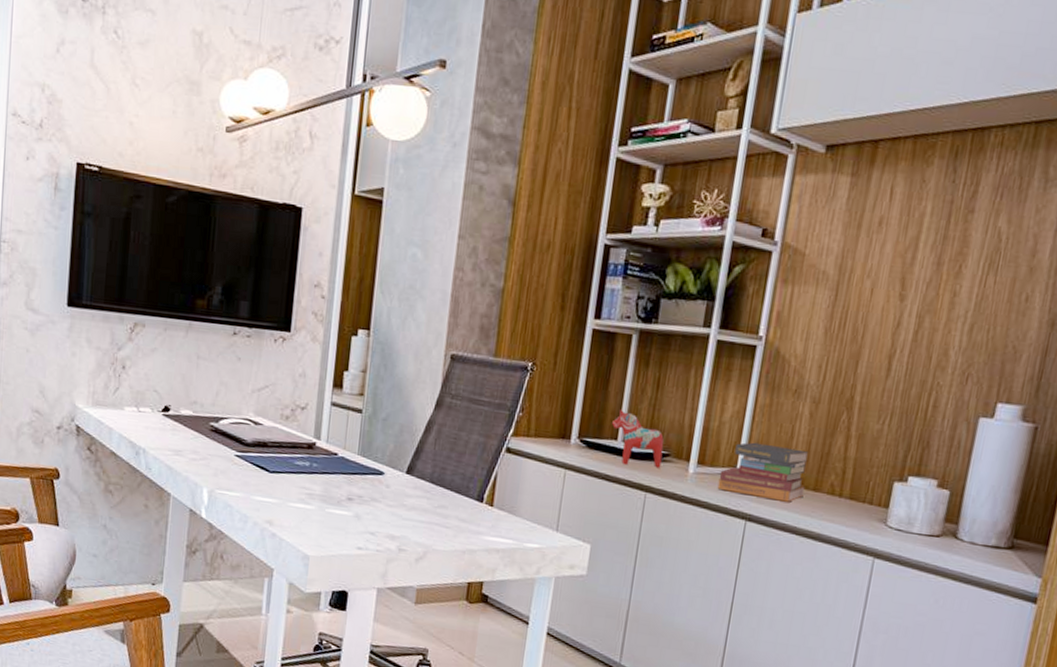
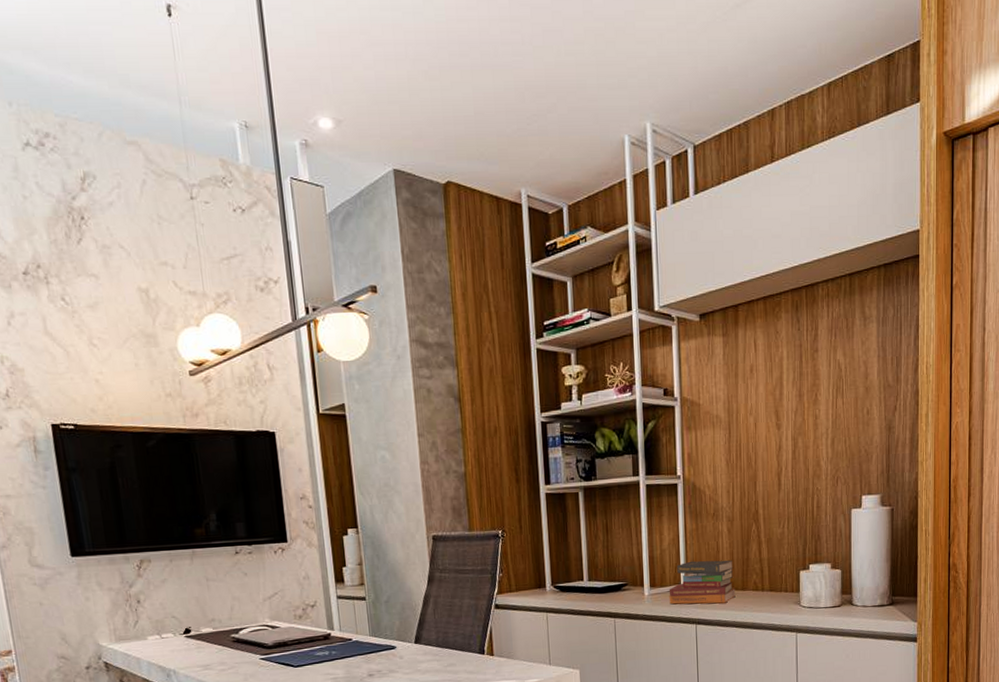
decorative figurine: present [611,410,664,468] -> none [576,555,622,600]

